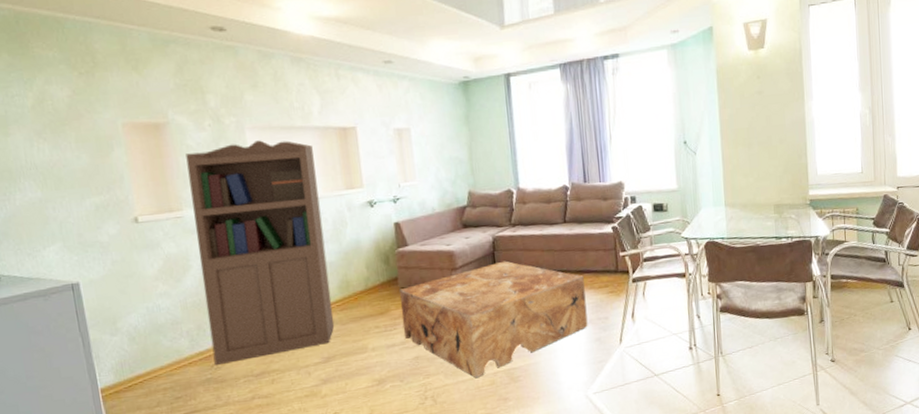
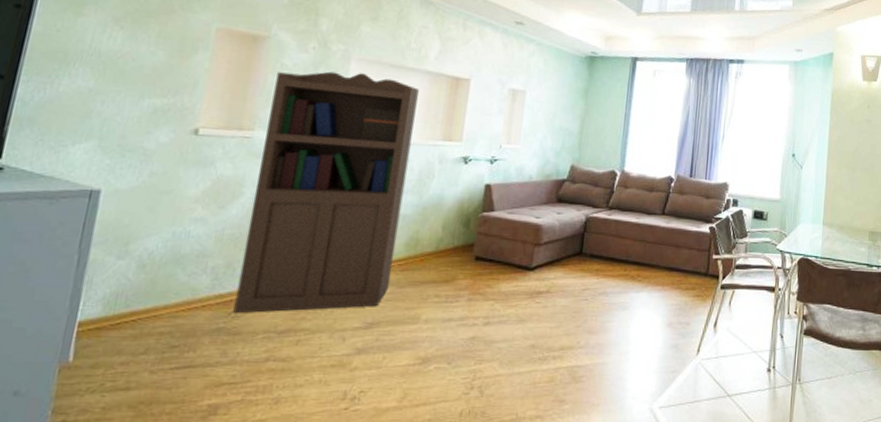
coffee table: present [399,261,588,379] -> none [465,244,672,372]

